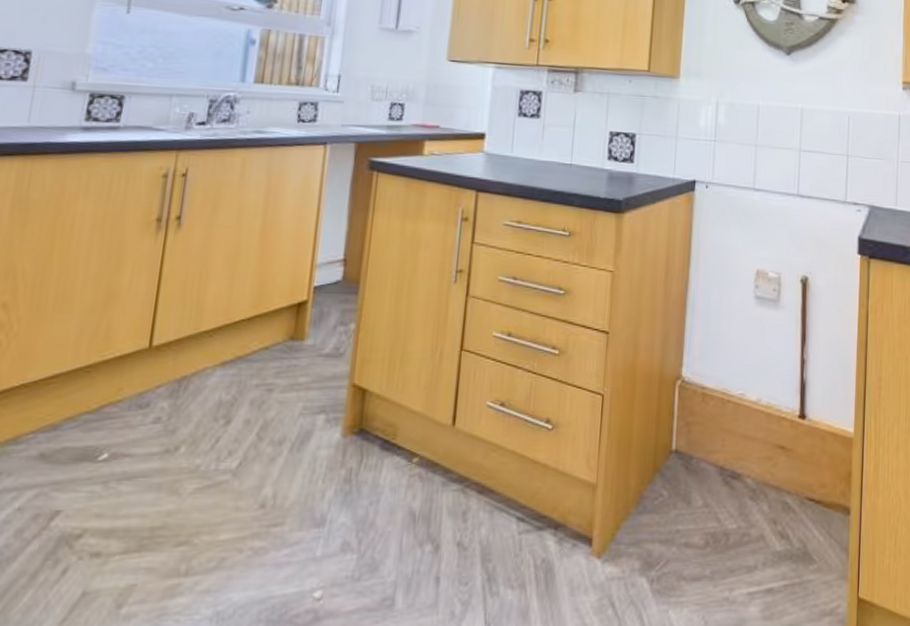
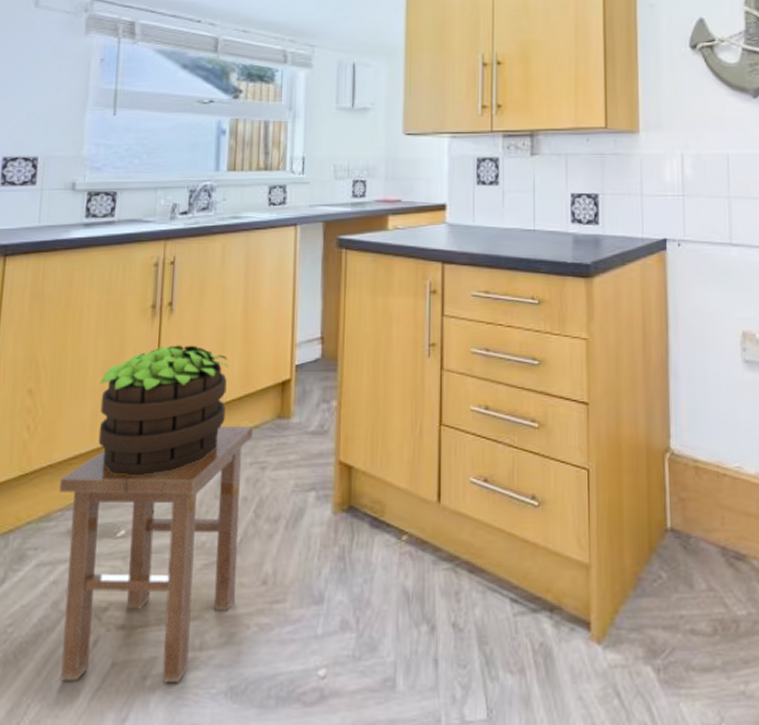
stool: none [20,347,262,613] -> present [59,426,253,683]
potted plant: none [83,261,240,397] -> present [98,345,229,476]

